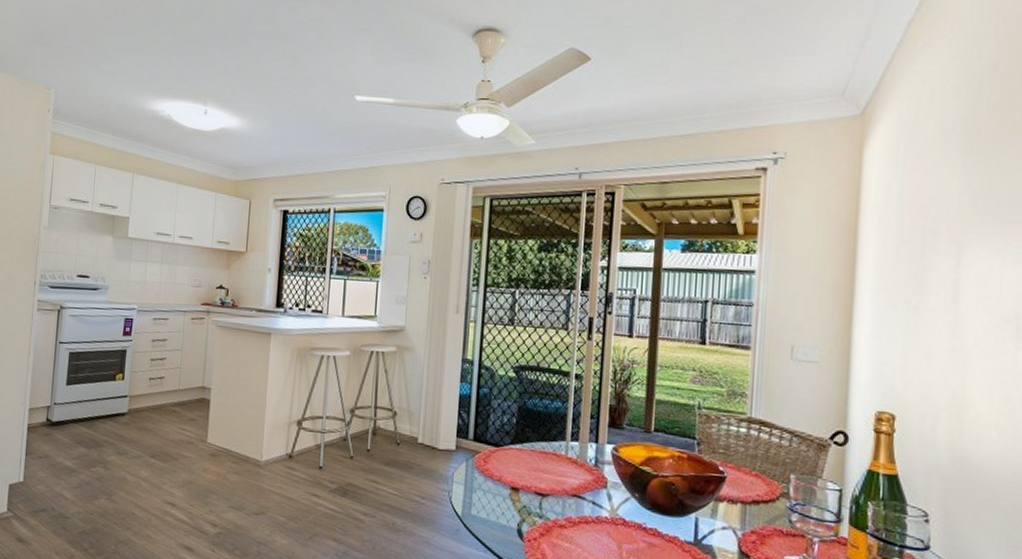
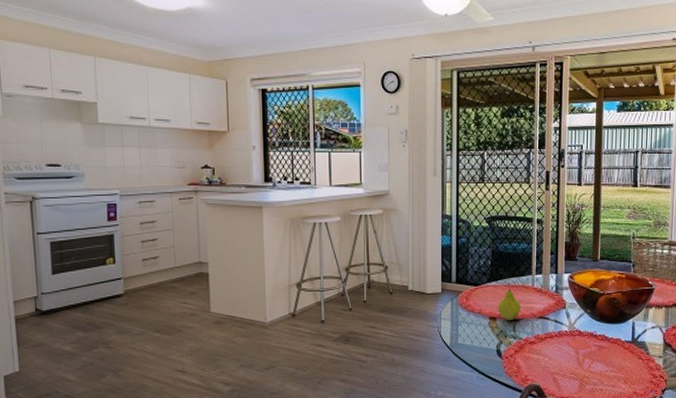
fruit: none [522,447,551,495] -> present [498,283,521,320]

